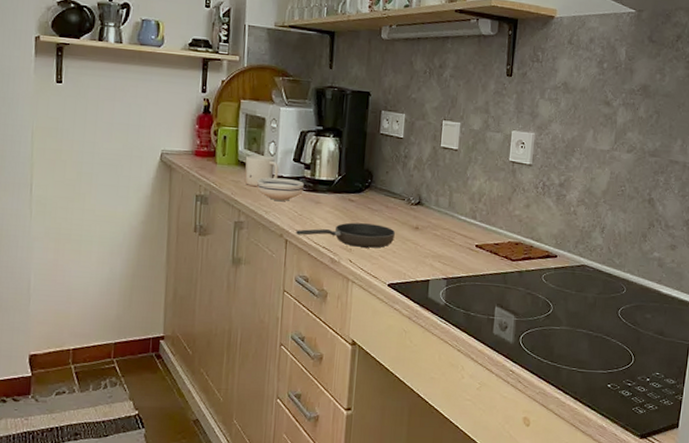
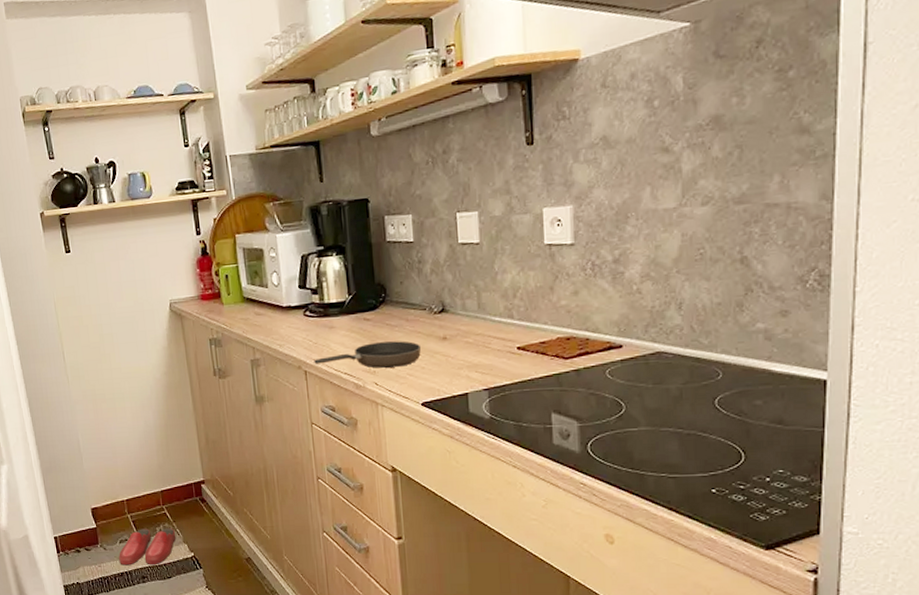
slippers: none [51,381,122,422] -> present [119,528,176,566]
mug: present [244,155,279,187] -> none [250,287,287,322]
bowl: present [256,177,305,201] -> none [265,307,315,332]

